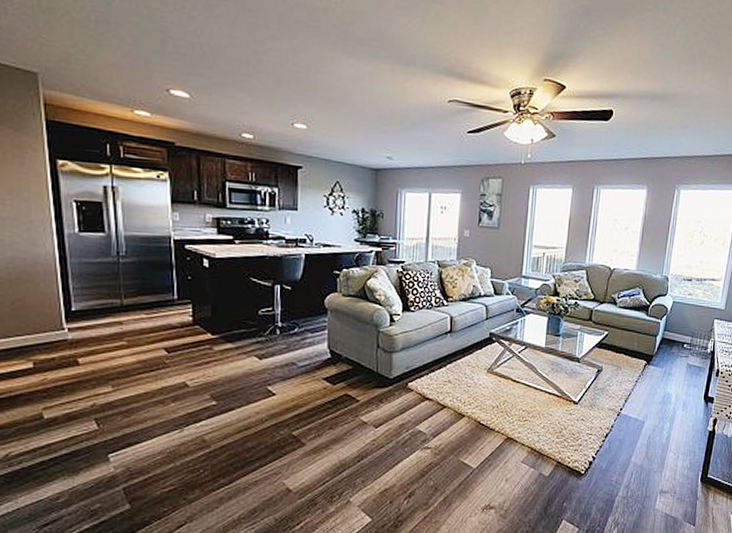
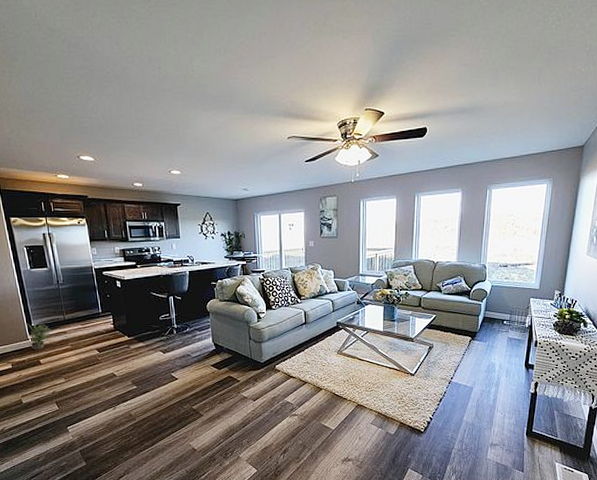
potted plant: none [61,304,102,345] -> present [25,321,53,350]

